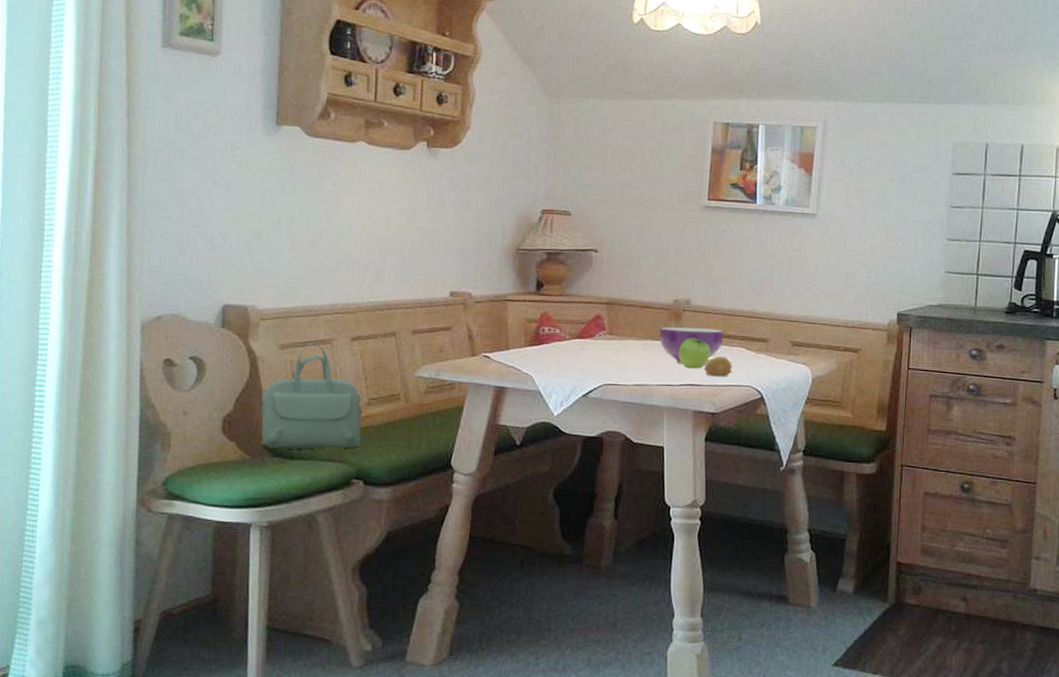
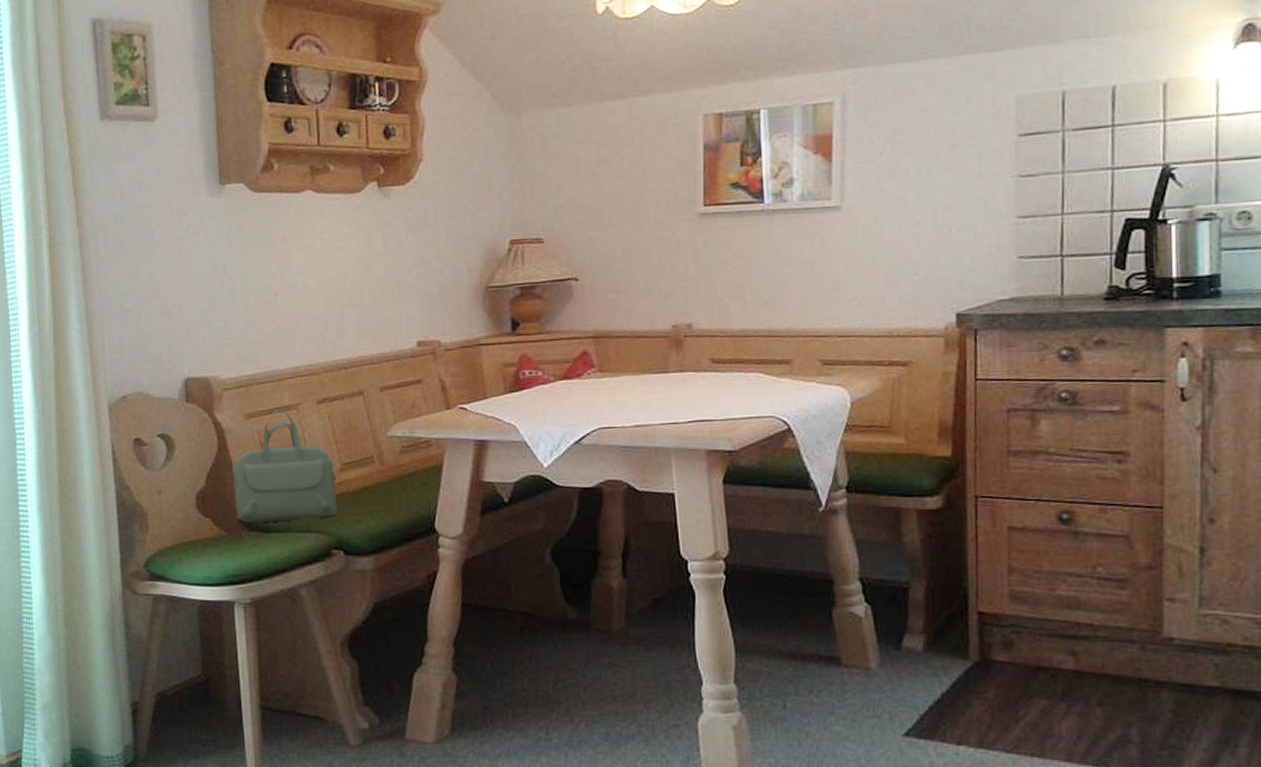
bowl: present [659,326,724,365] -> none [658,354,736,399]
fruit: present [679,337,711,369] -> none [683,366,722,403]
bread roll: present [705,356,732,377] -> none [716,385,750,410]

